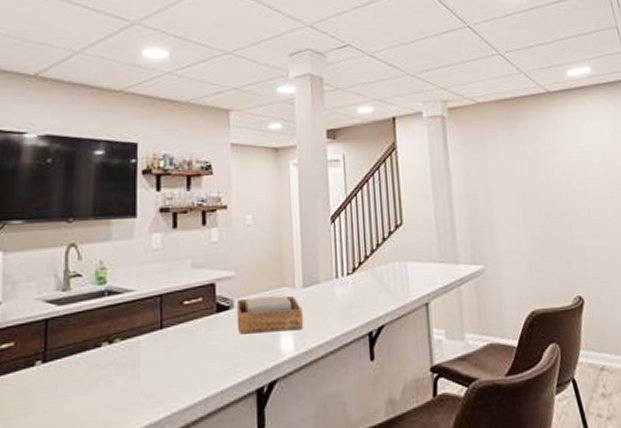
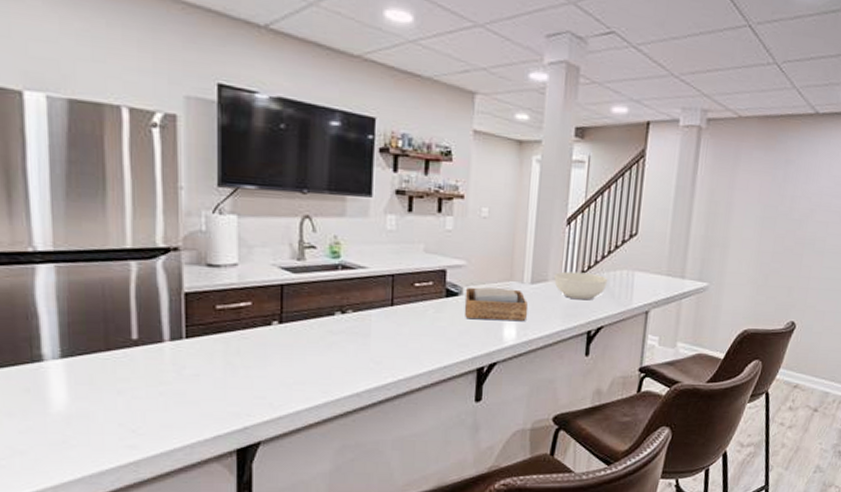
bowl: none [325,269,381,300] -> present [553,271,608,301]

